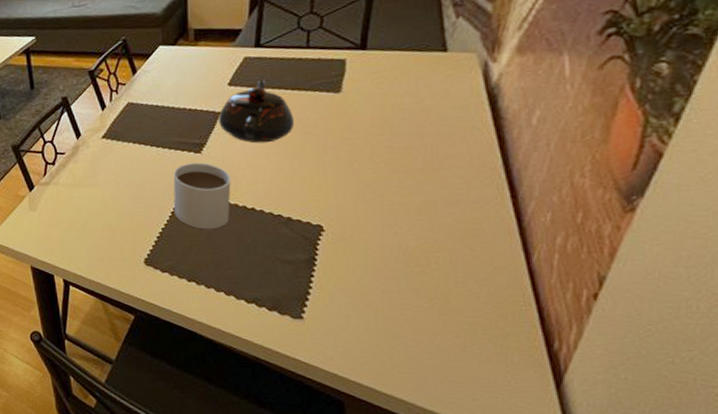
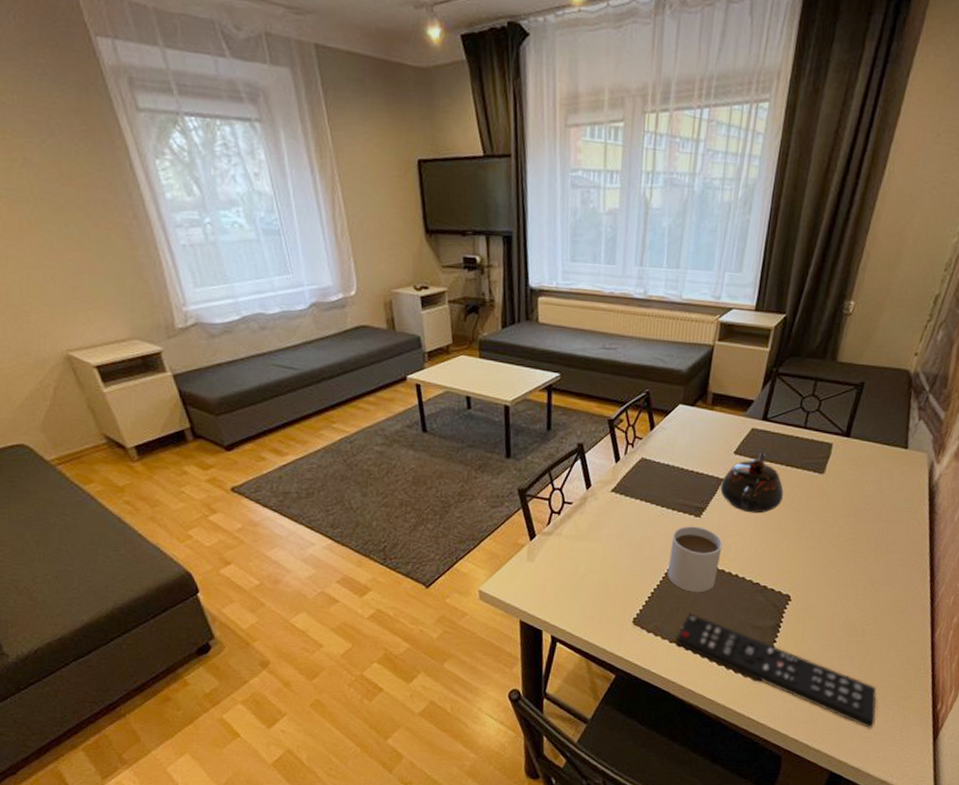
remote control: none [194,251,464,373] -> present [676,613,877,729]

